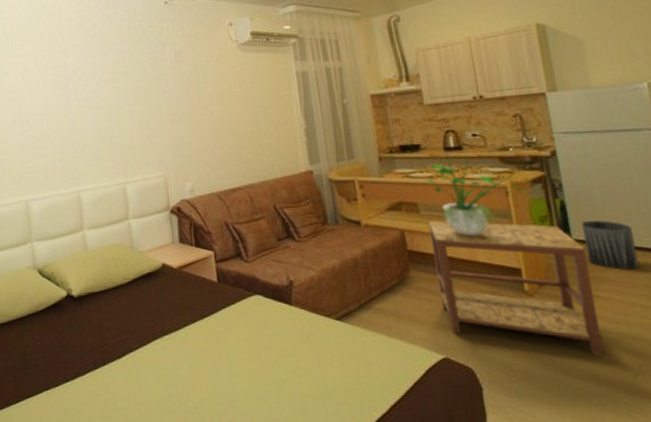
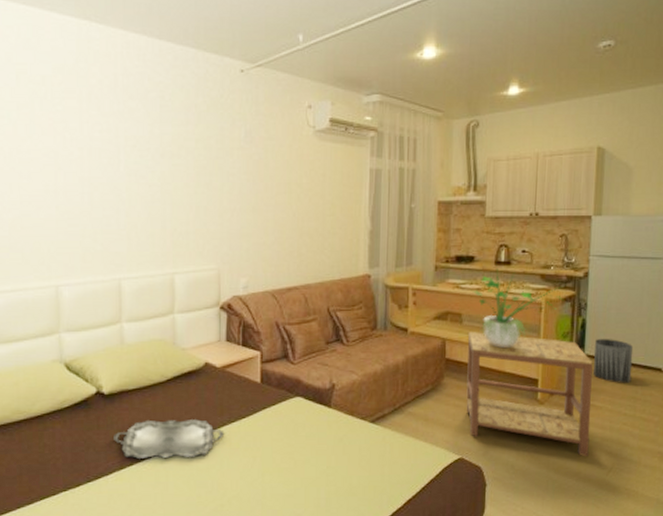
serving tray: none [85,319,189,359] -> present [114,419,225,459]

